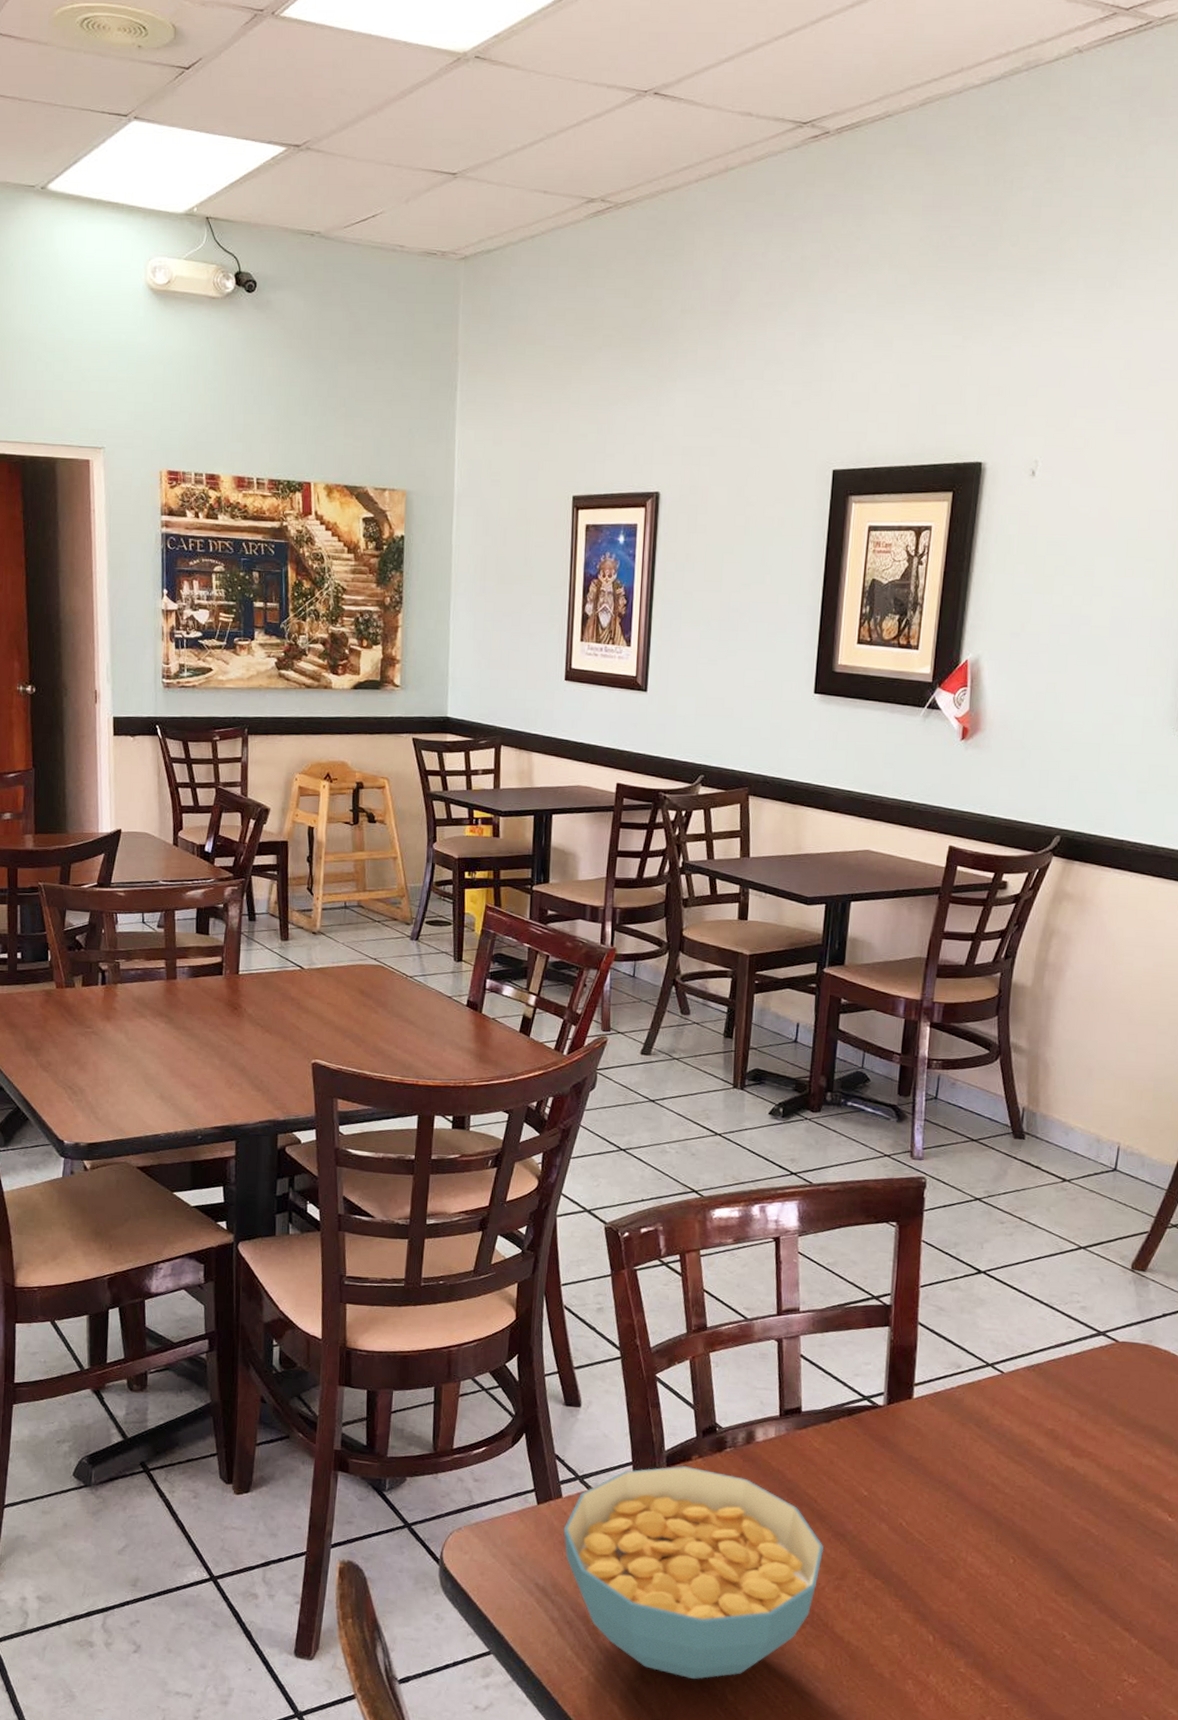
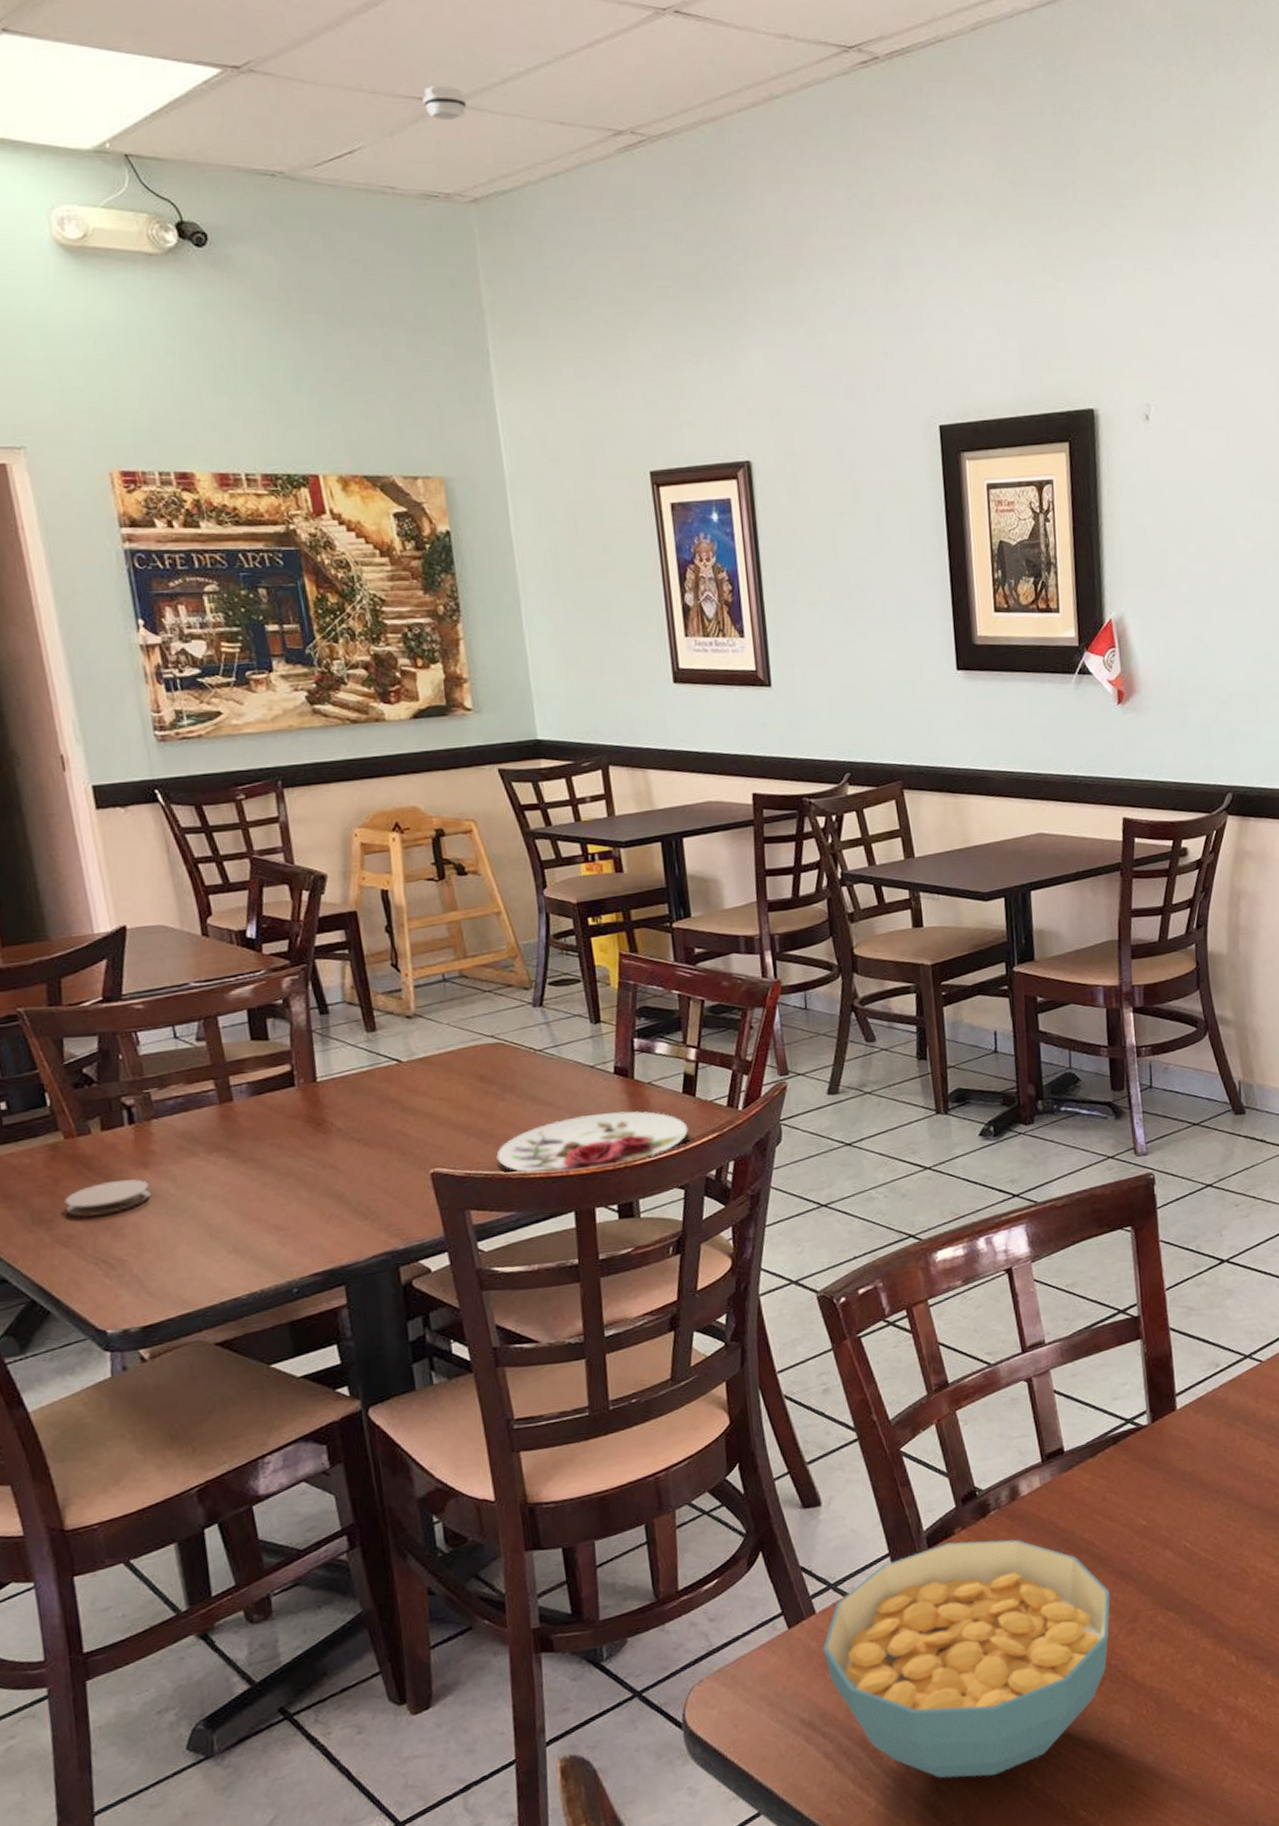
coaster: none [49,1026,109,1051] -> present [64,1178,151,1217]
plate: none [364,1037,520,1082] -> present [496,1111,688,1174]
smoke detector: none [436,161,470,190] -> present [422,86,466,121]

